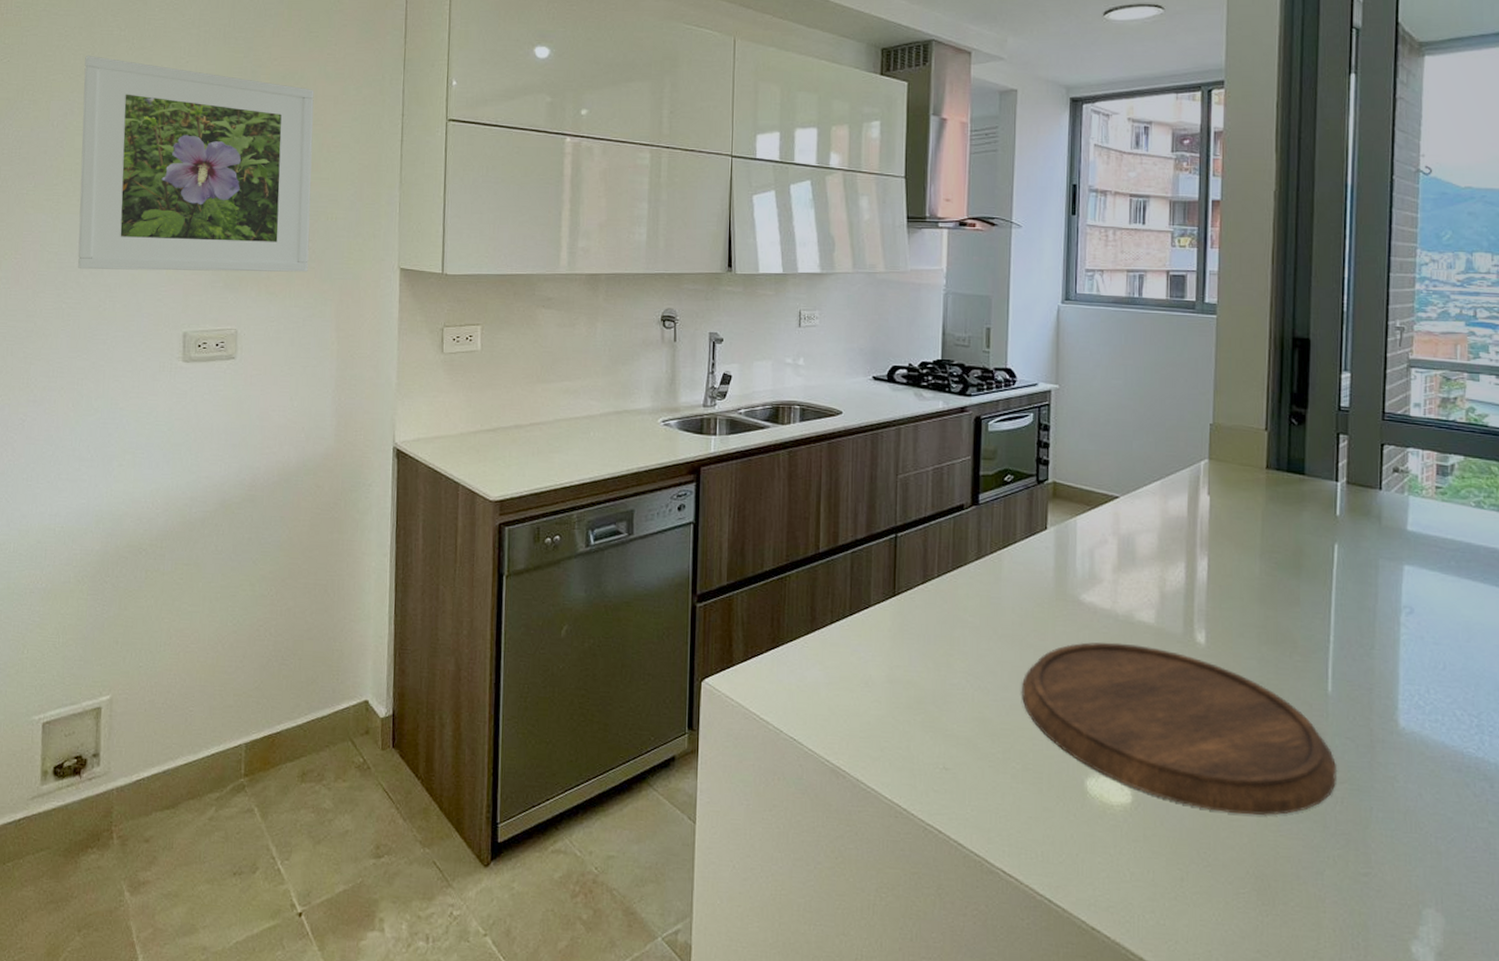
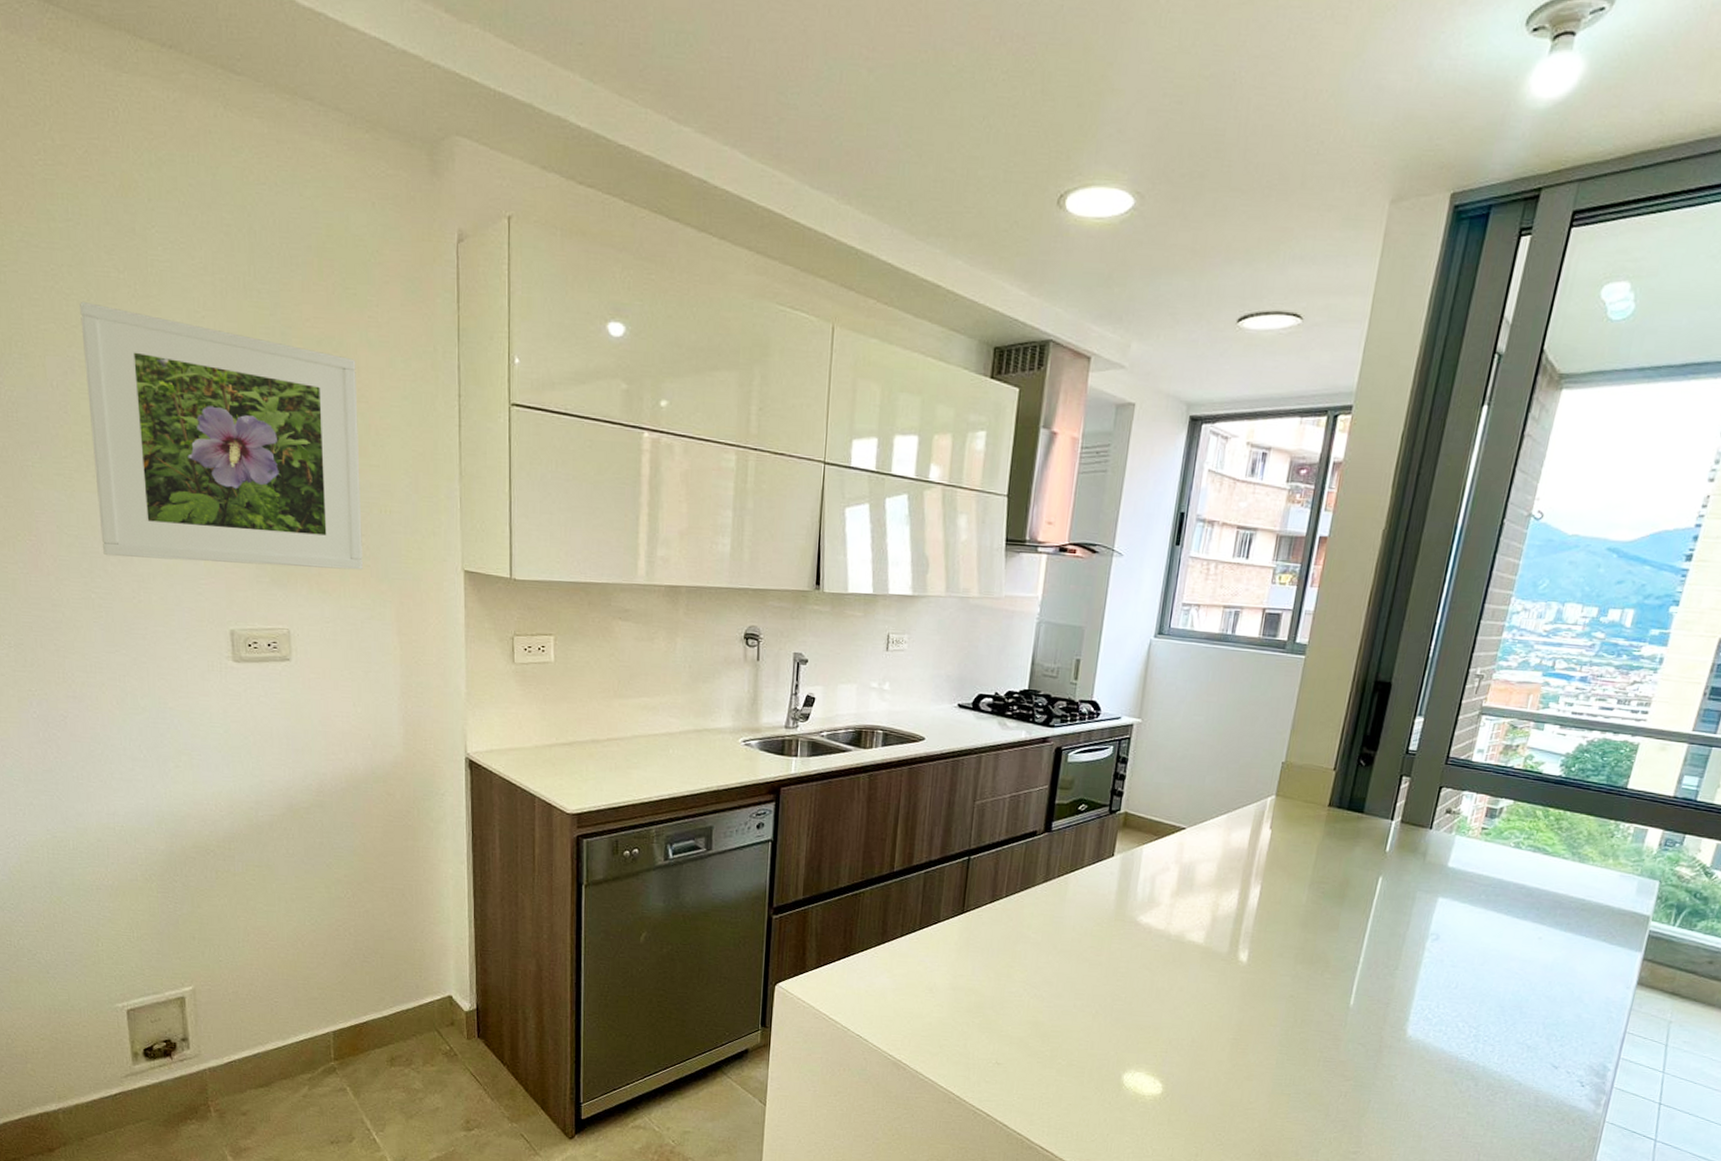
cutting board: present [1021,642,1338,815] -> none [1073,958,1346,1105]

